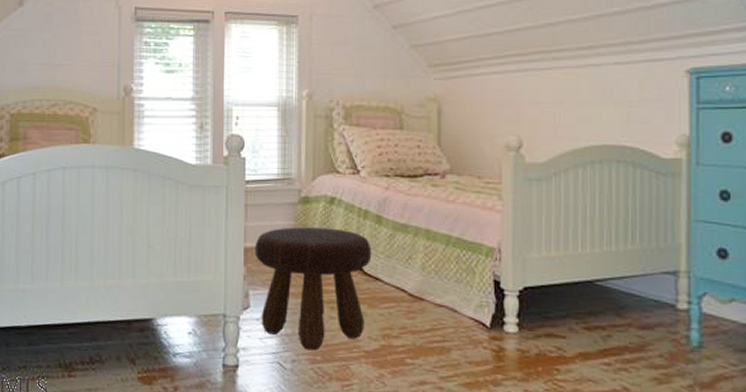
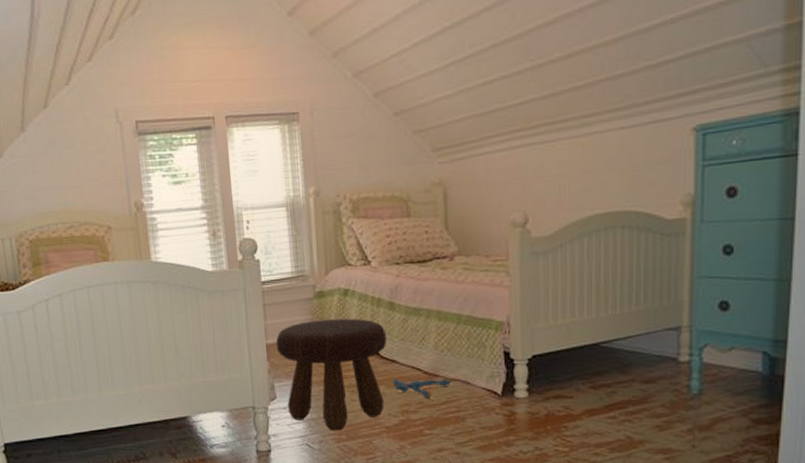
plush toy: none [375,297,438,324] -> present [392,376,452,399]

